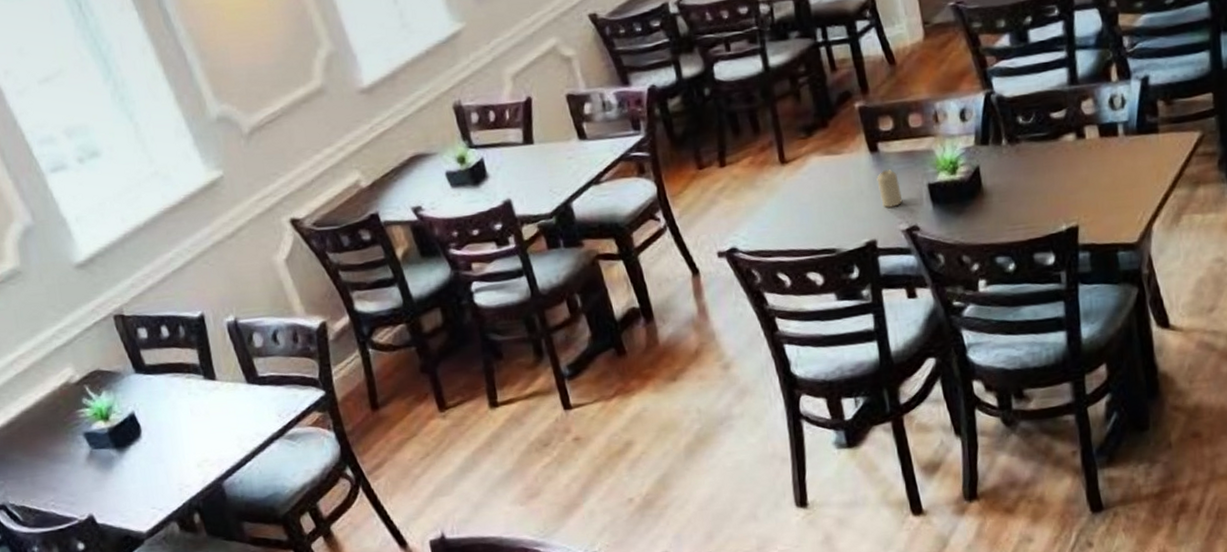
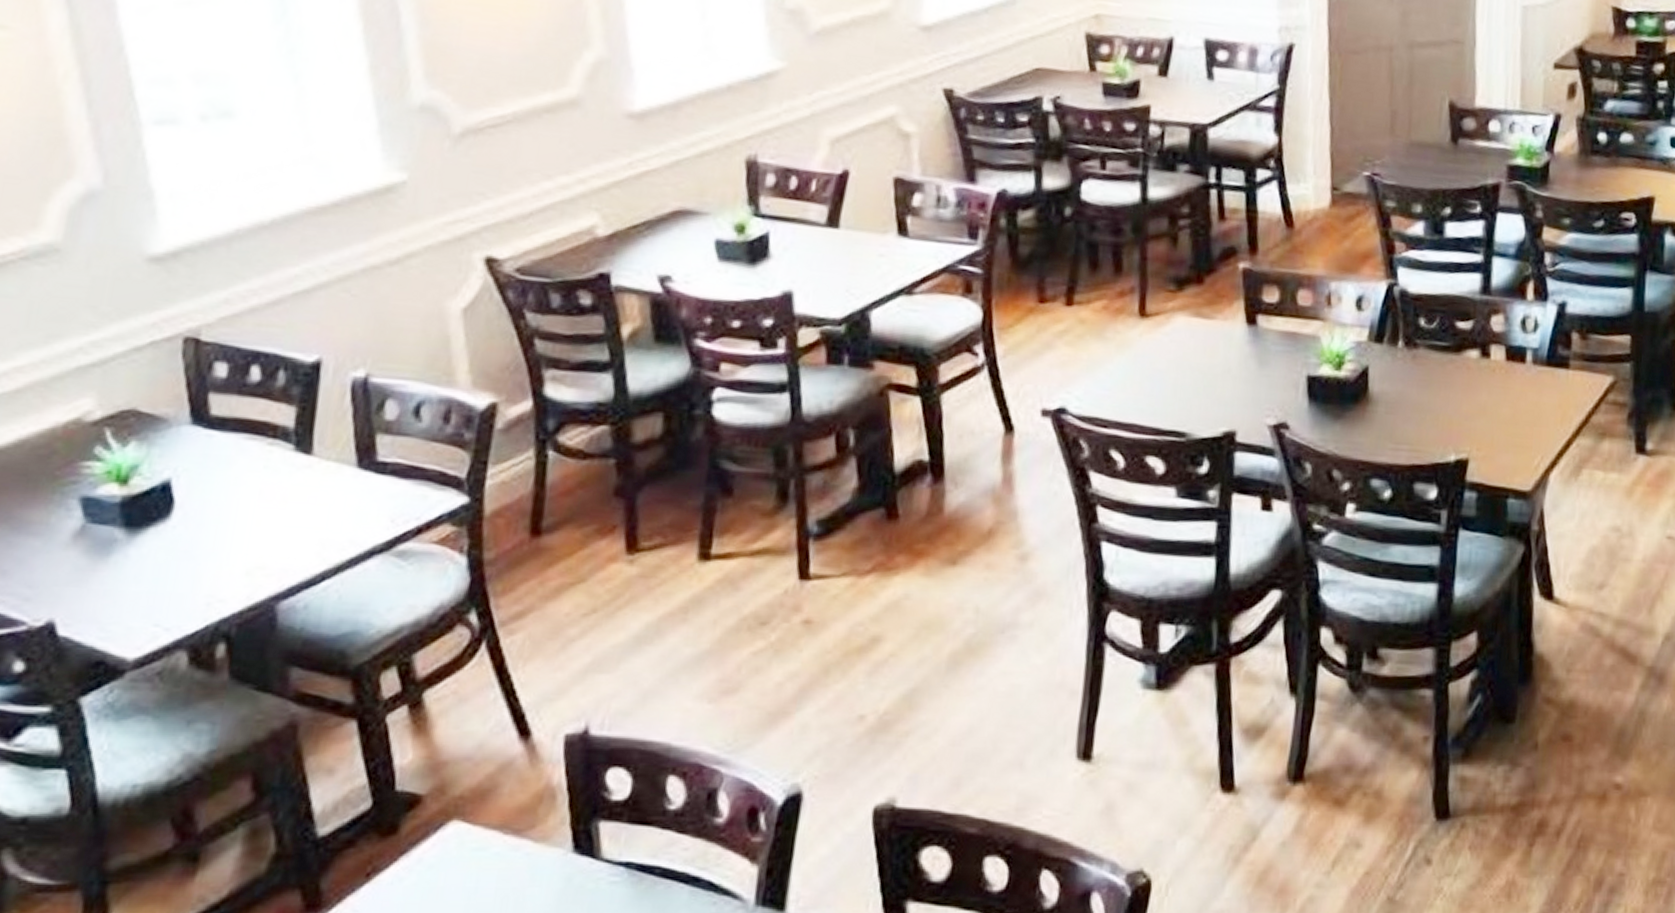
candle: present [876,169,903,209] -> none [1249,349,1275,397]

